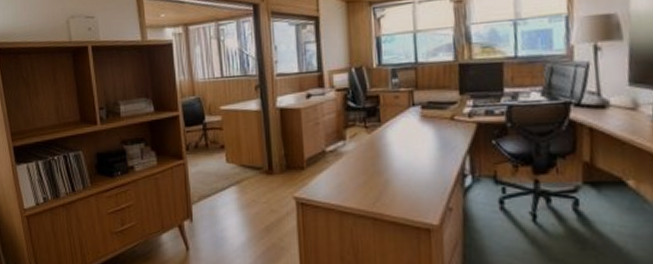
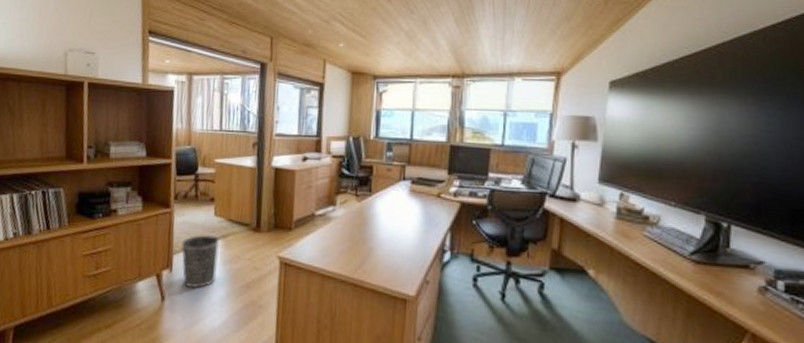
wastebasket: none [199,182,235,235] -> present [181,234,219,288]

